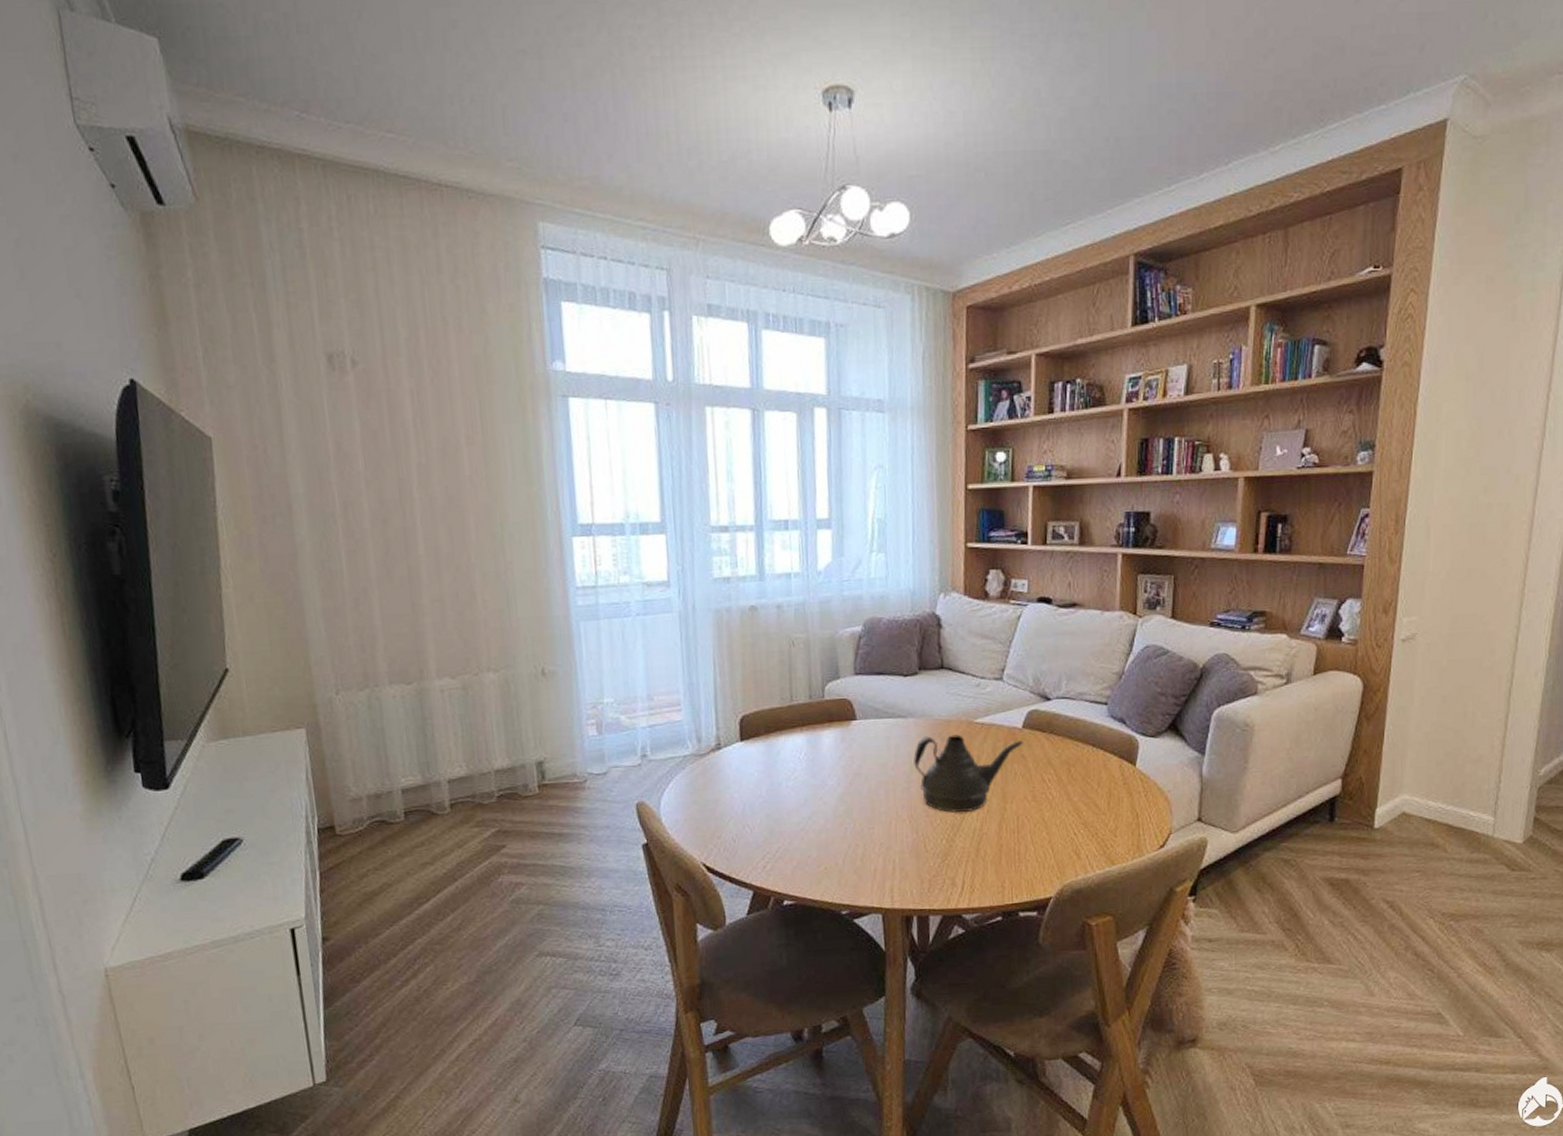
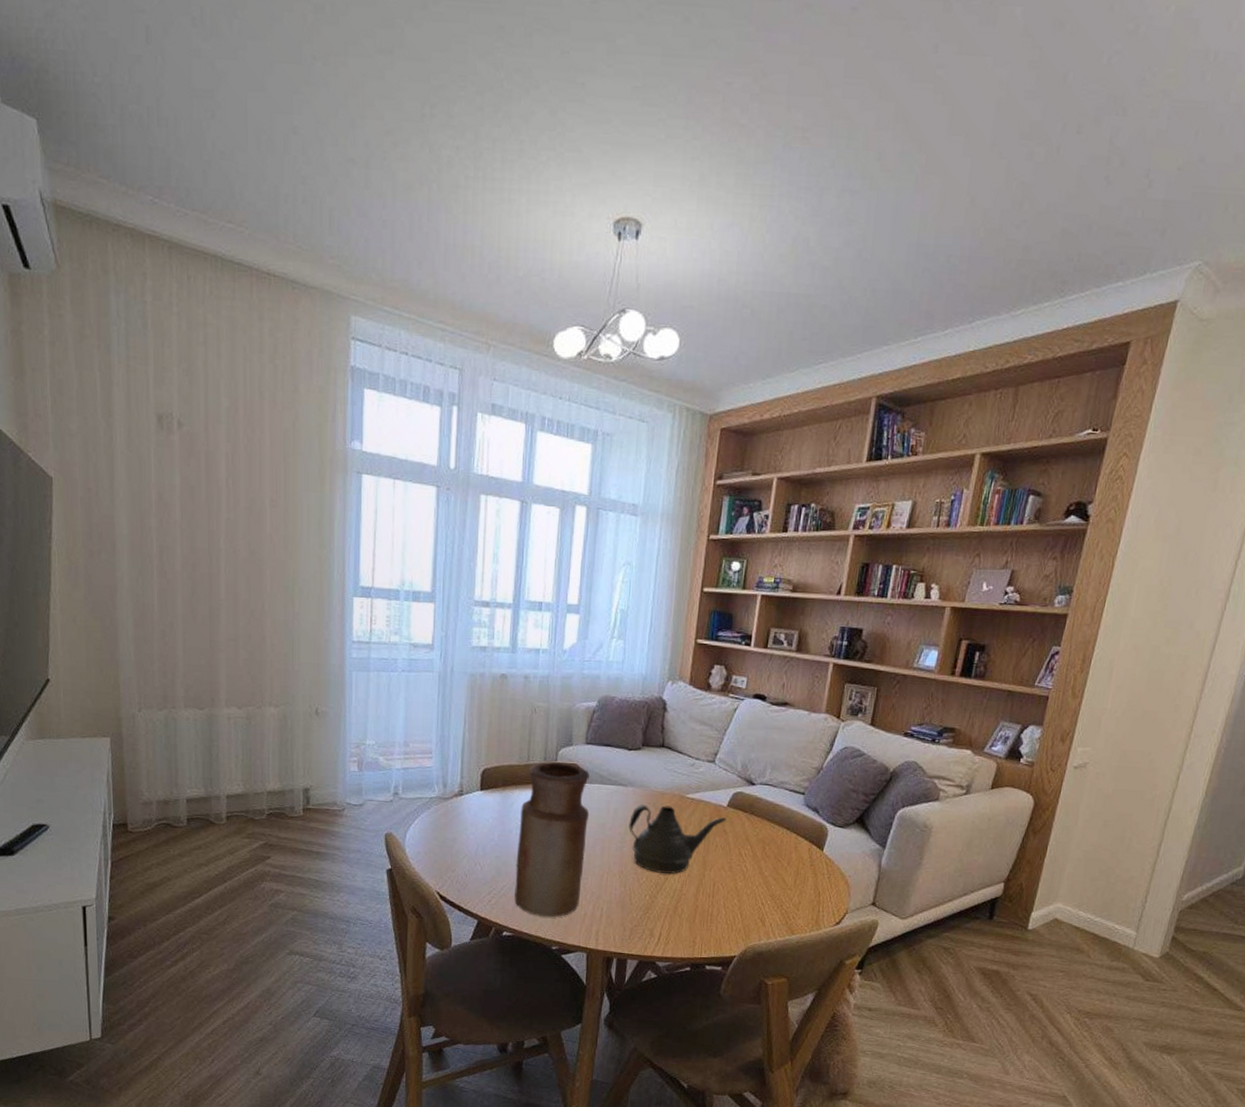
vase: none [789,699,868,879] -> present [514,762,590,918]

